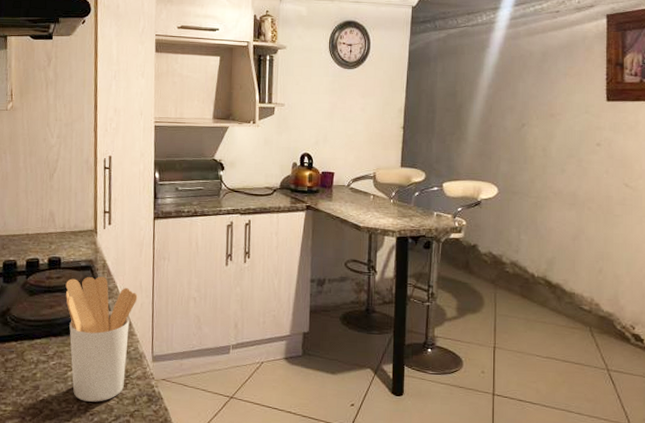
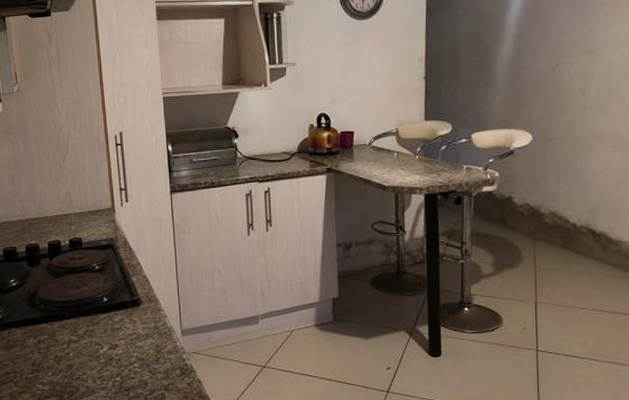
utensil holder: present [65,276,138,402] -> none [89,254,162,378]

